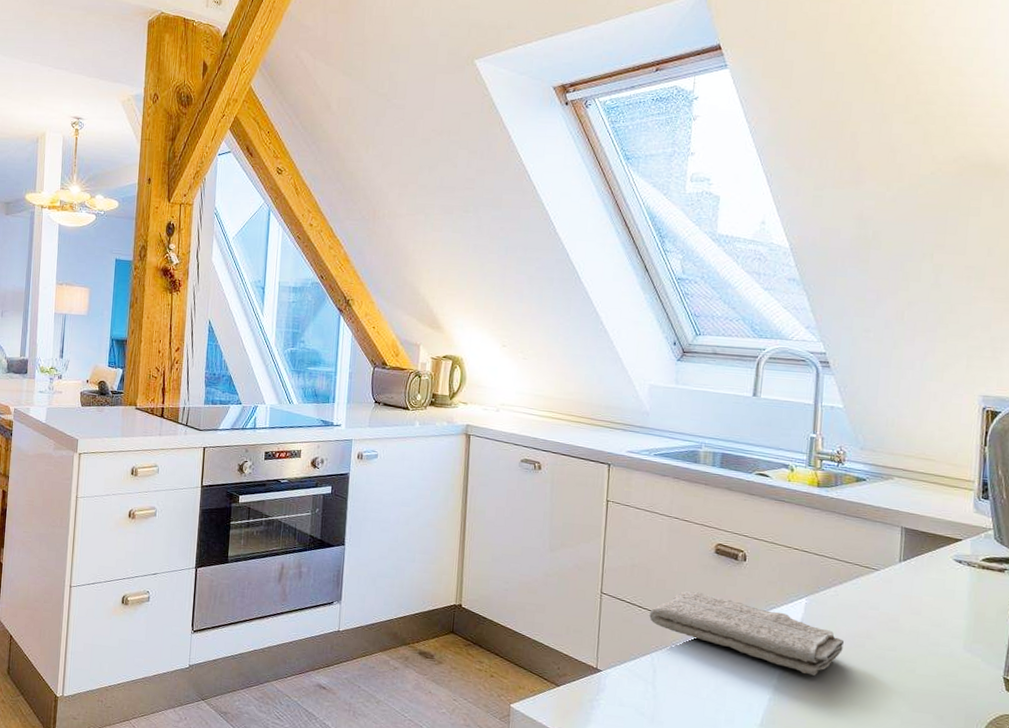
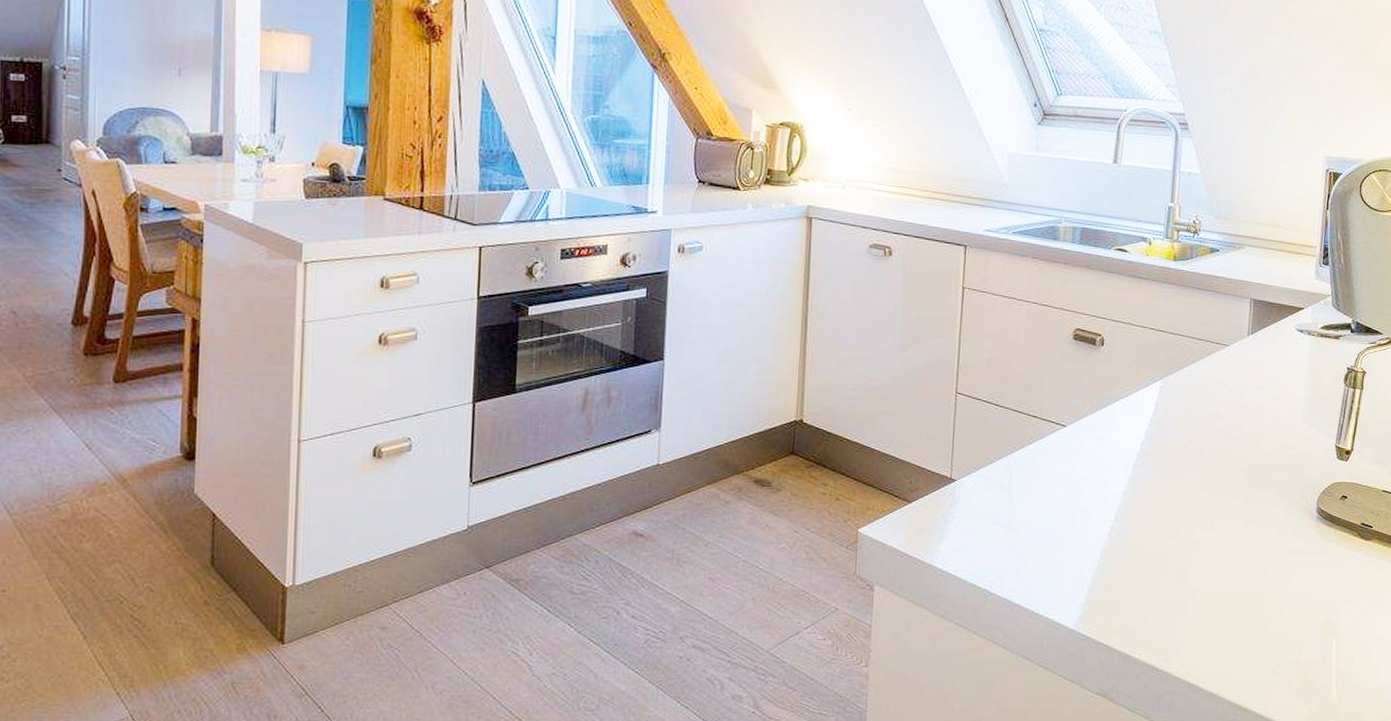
washcloth: present [649,590,845,676] -> none [1006,382,1196,462]

